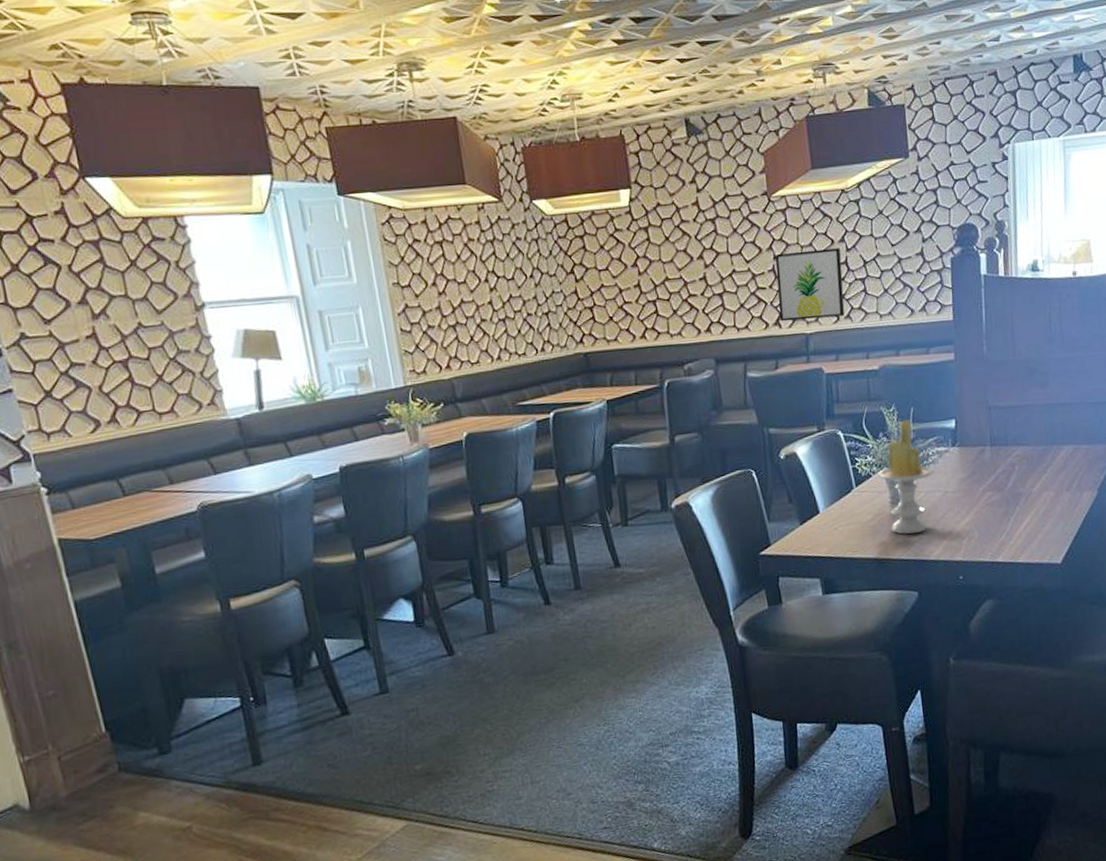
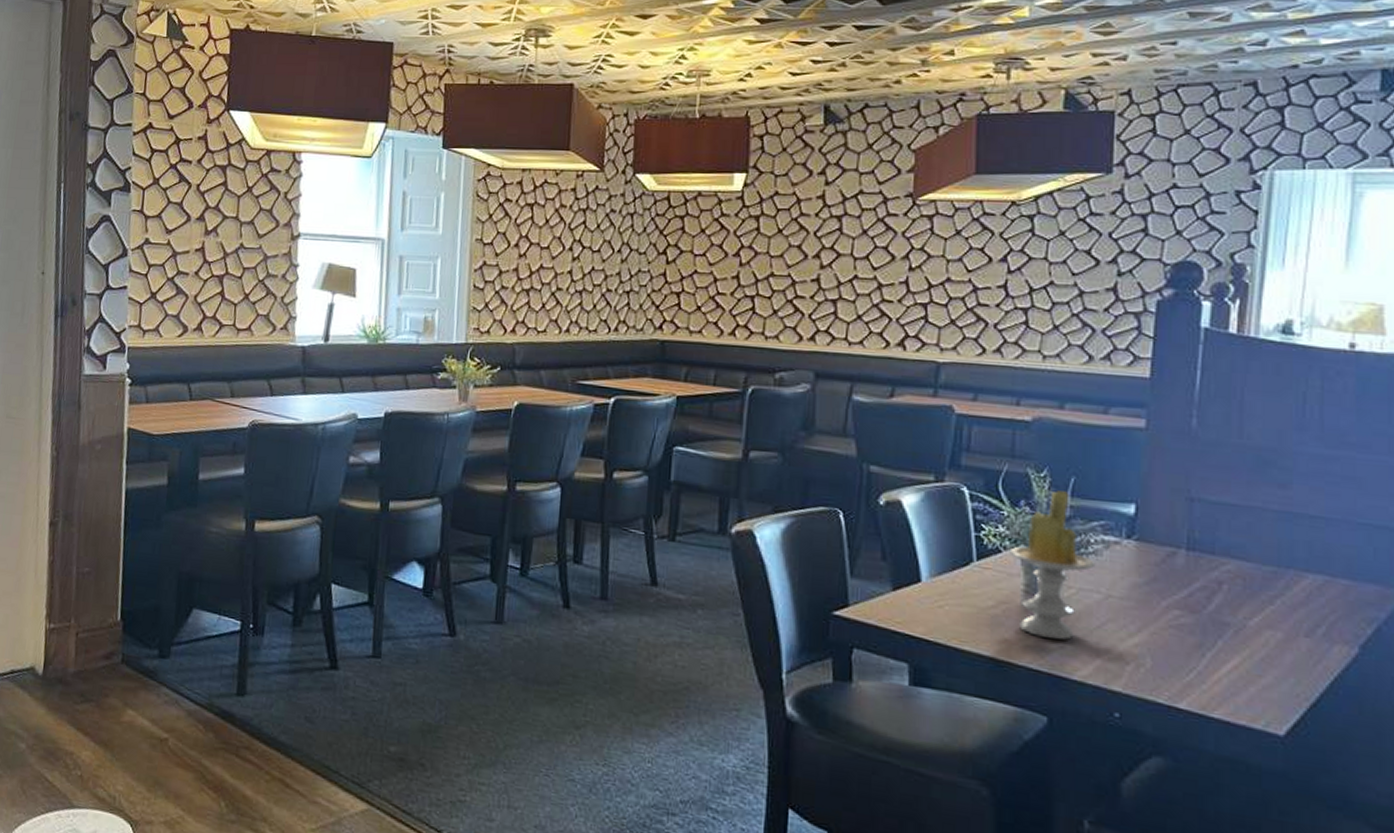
wall art: present [775,248,845,322] -> none [906,265,999,349]

